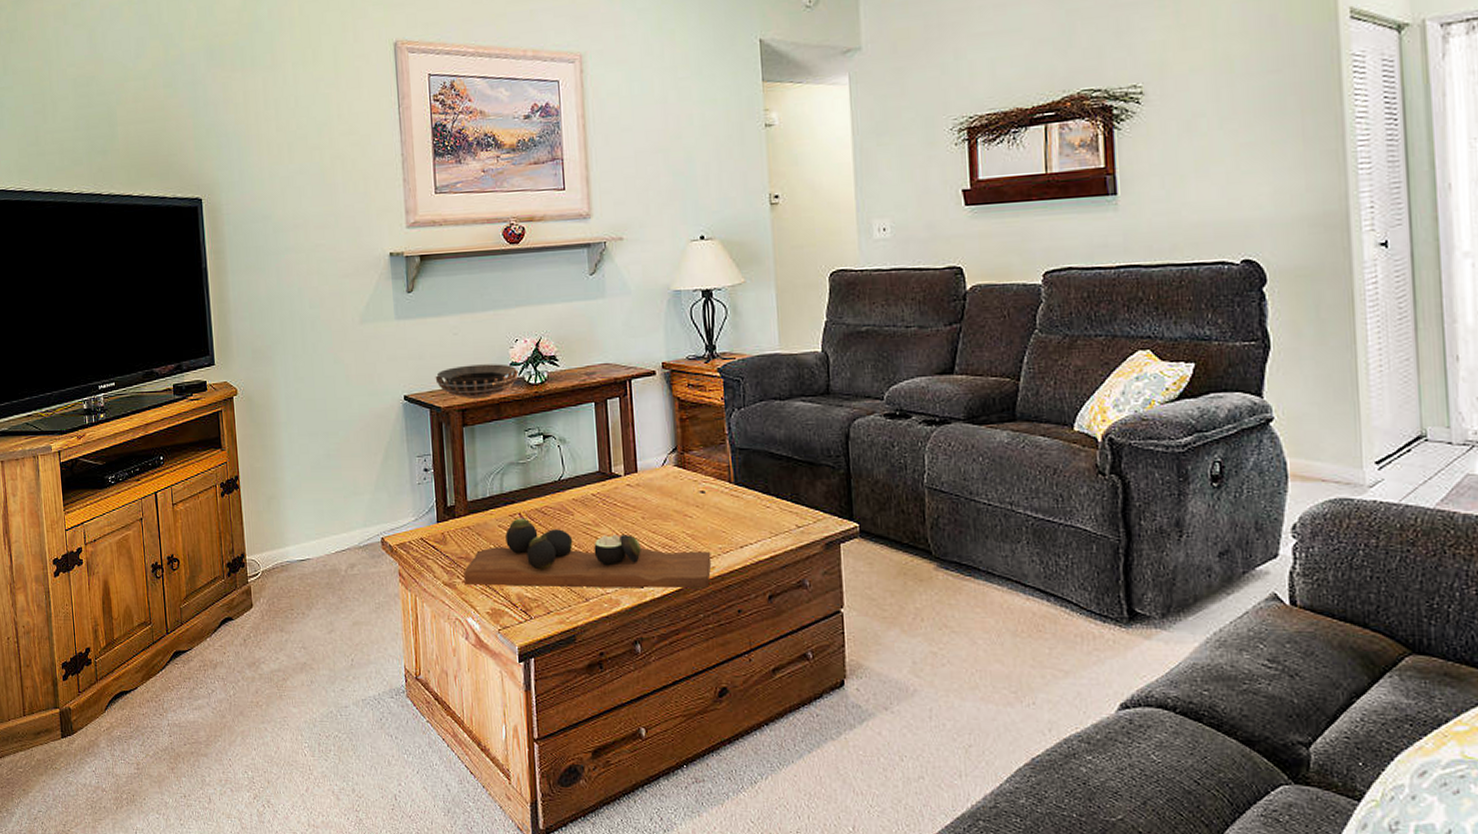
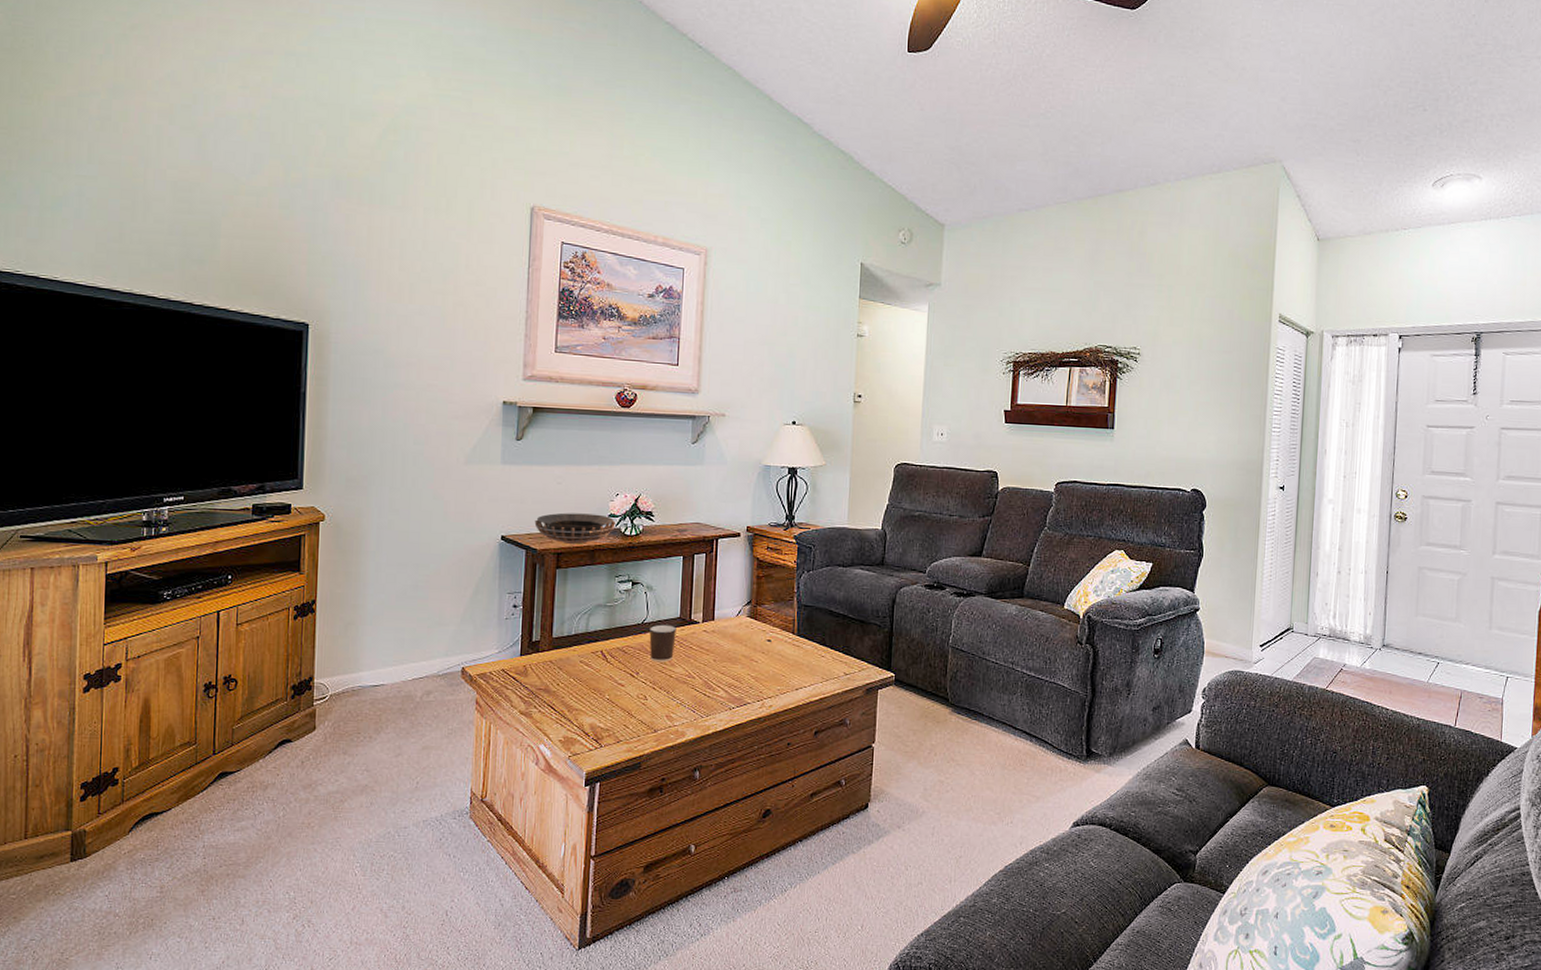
decorative tray: present [464,518,712,589] -> none [541,655,770,724]
mug: none [568,480,598,523] -> present [649,624,676,663]

